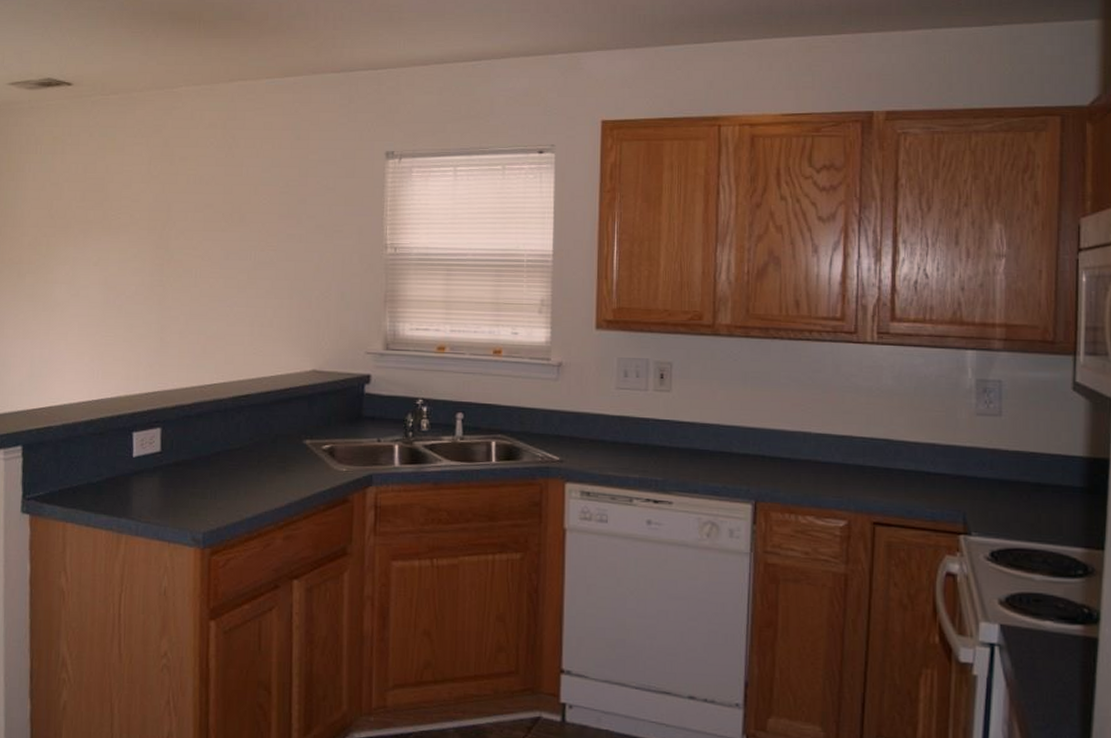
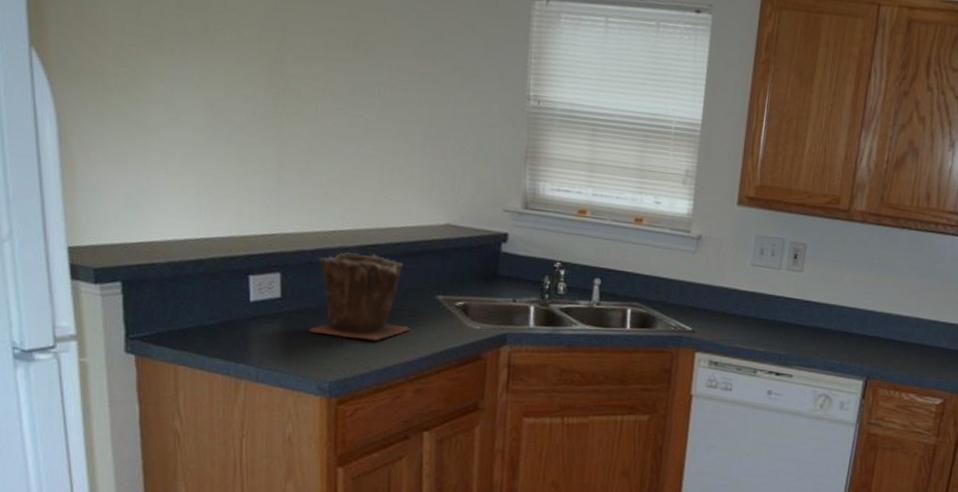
plant pot: none [185,403,280,489] -> present [309,252,410,341]

